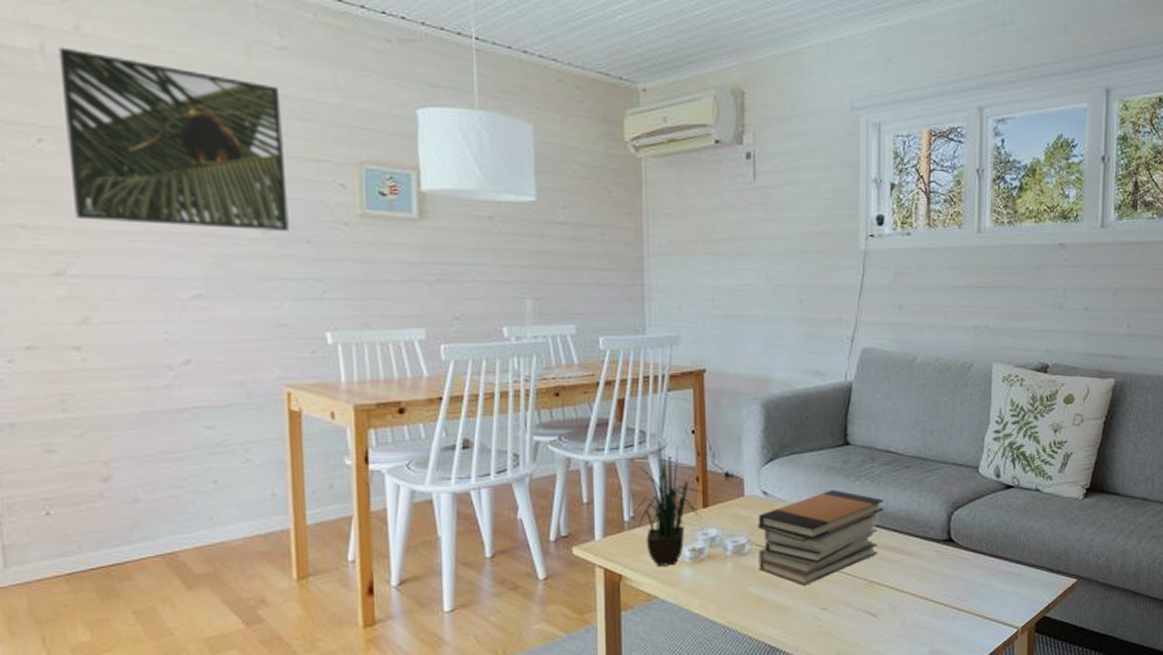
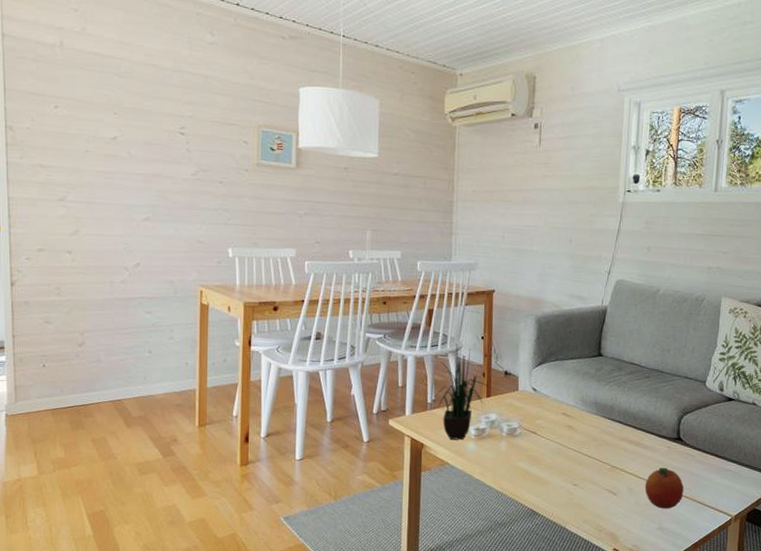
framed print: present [58,47,289,231] -> none [71,42,210,175]
book stack: present [757,489,884,586] -> none [526,391,628,465]
fruit: none [911,576,960,628] -> present [644,467,684,509]

